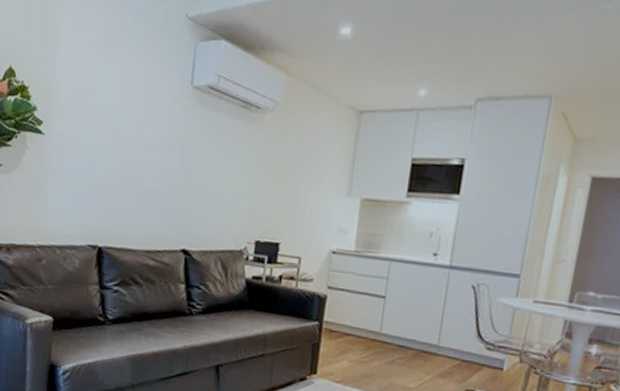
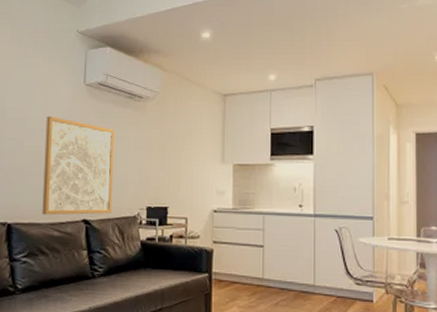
wall art: none [136,123,224,246] -> present [42,115,115,215]

